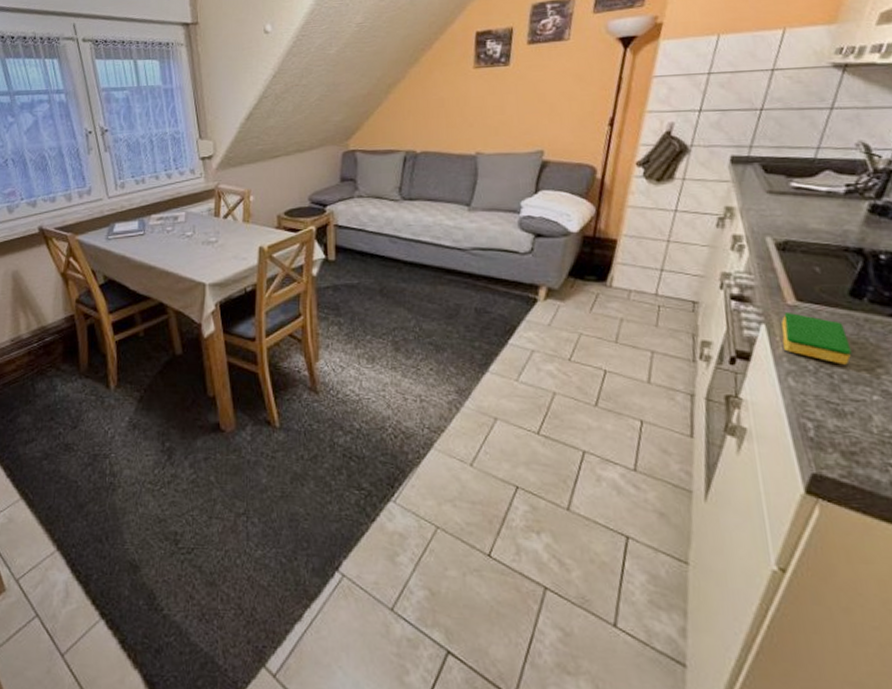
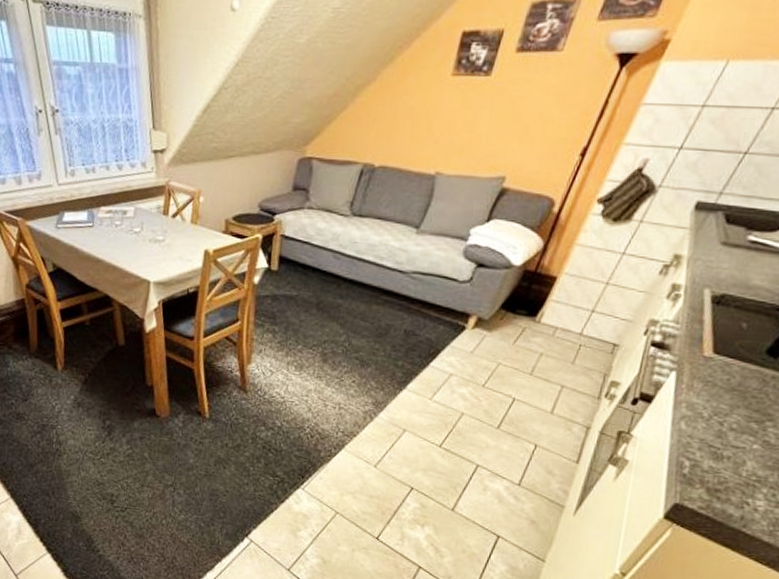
dish sponge: present [781,313,852,365] -> none [686,363,750,415]

